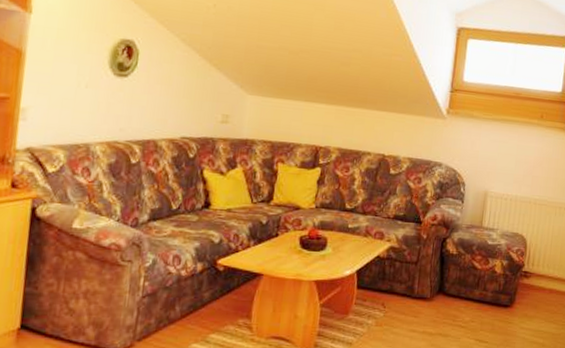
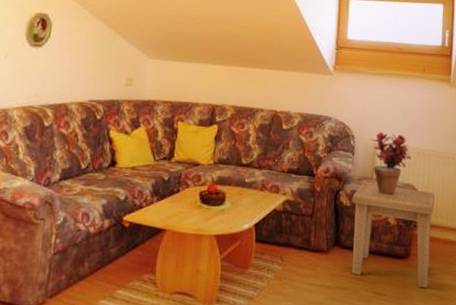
side table: none [454,231,544,336] -> present [351,182,435,288]
potted plant: none [481,179,522,244] -> present [371,131,411,195]

